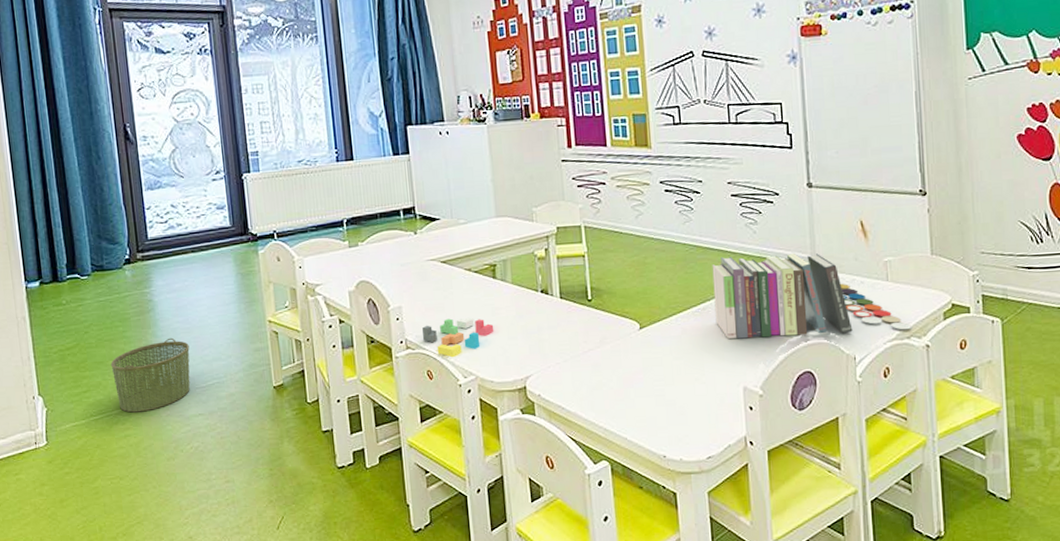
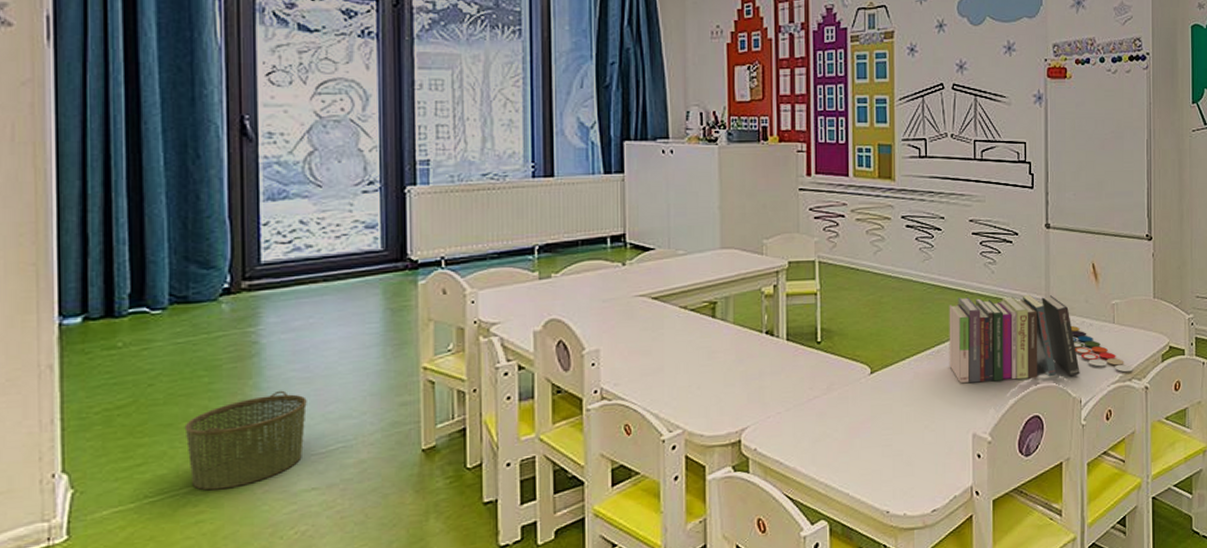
toy blocks: present [422,317,494,357] -> none [622,362,709,408]

